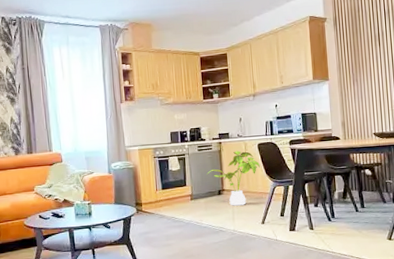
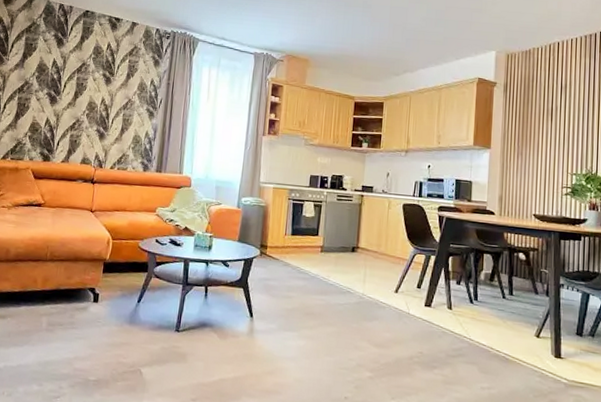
house plant: present [207,151,260,206] -> none [342,207,402,268]

